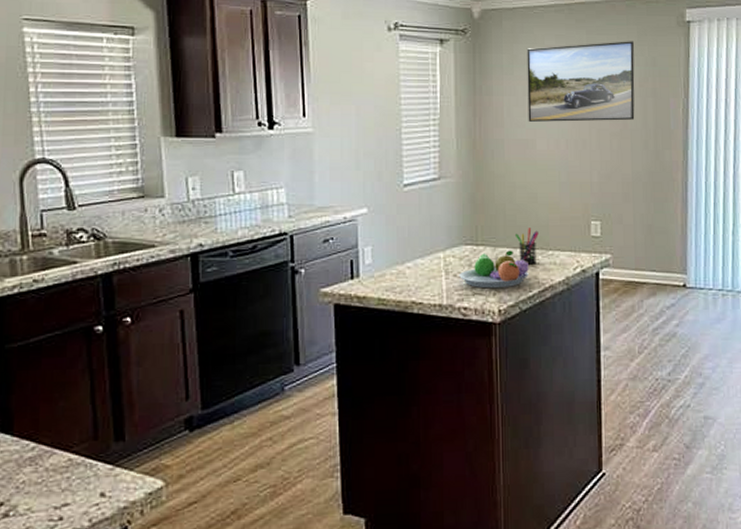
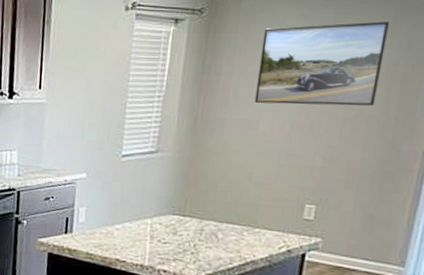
fruit bowl: present [459,250,529,289] -> none [163,223,233,258]
pen holder: present [514,228,539,265] -> none [223,205,248,240]

